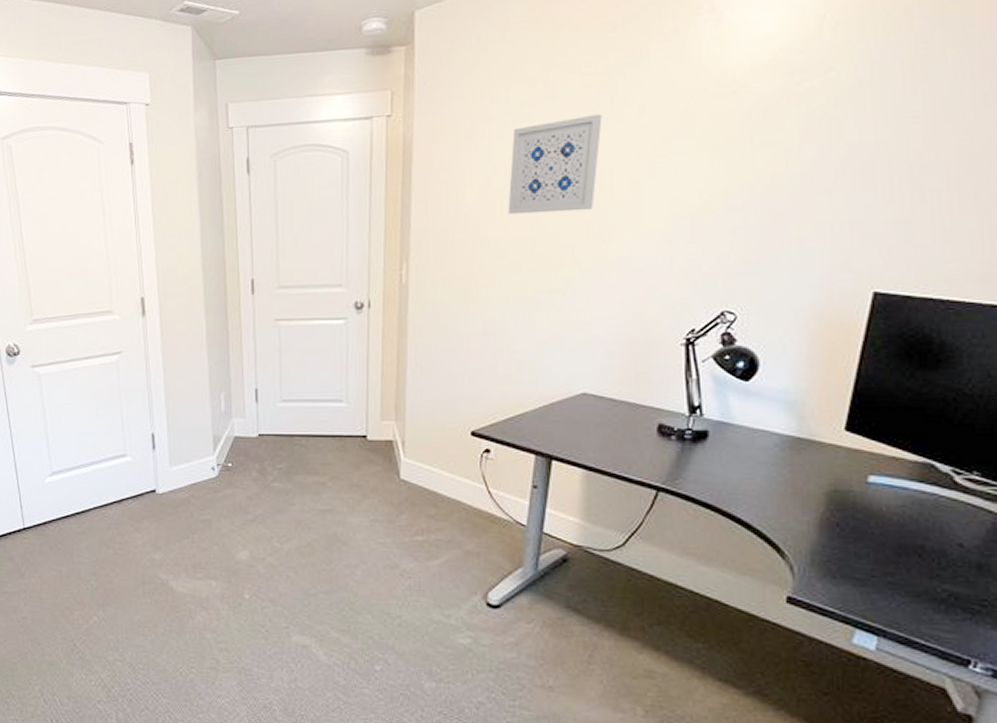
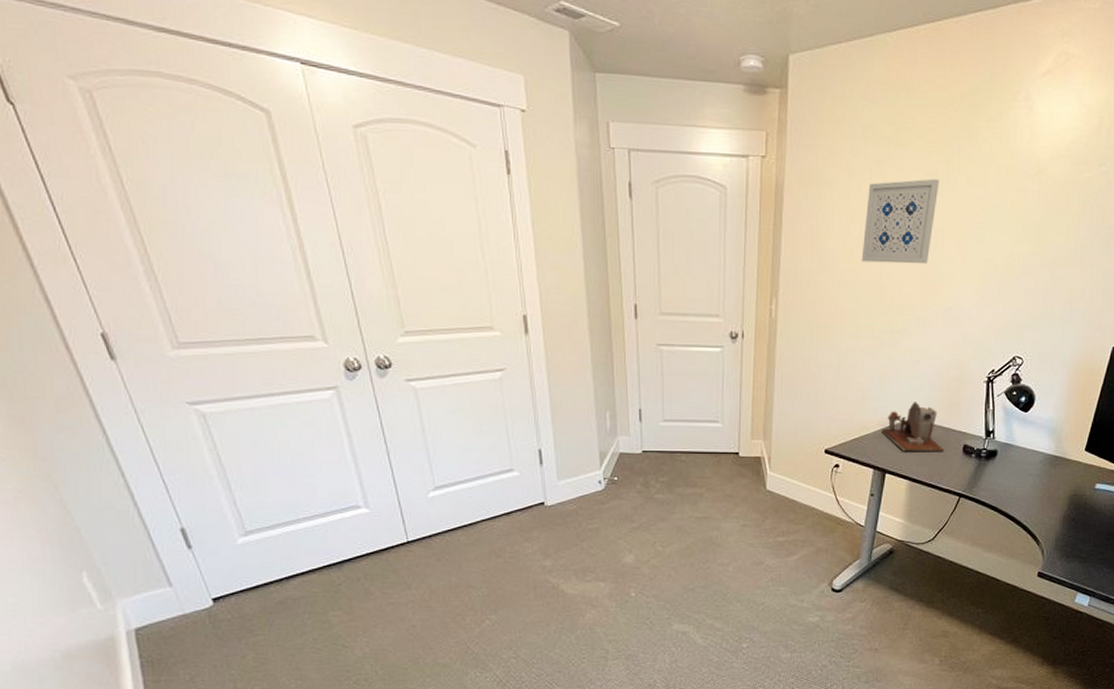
desk organizer: none [544,371,632,432] -> present [882,401,945,451]

